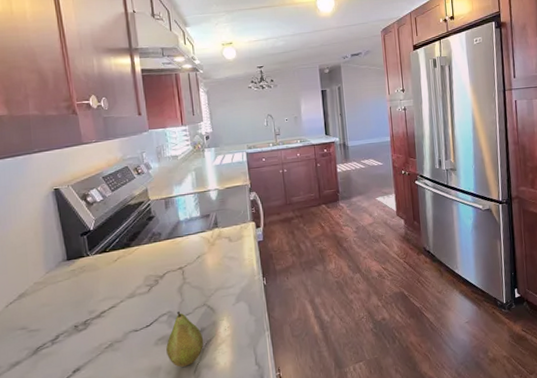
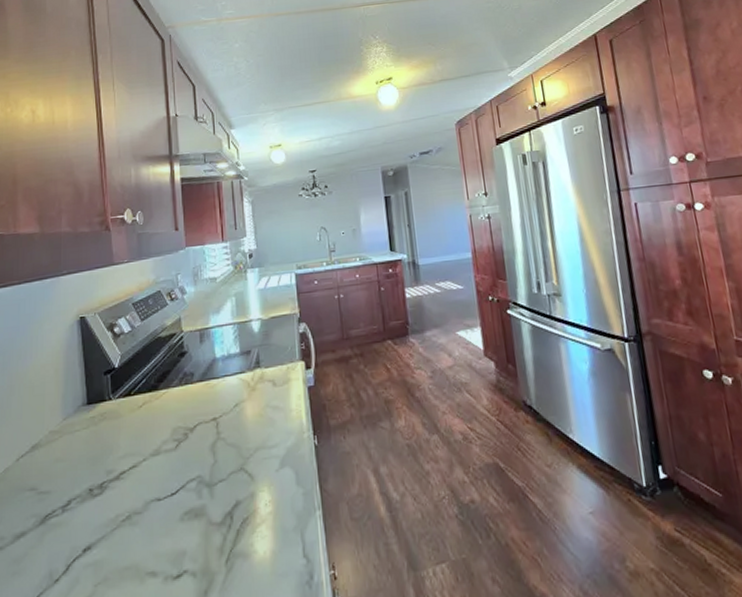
fruit: present [166,312,204,367] -> none [193,477,240,554]

